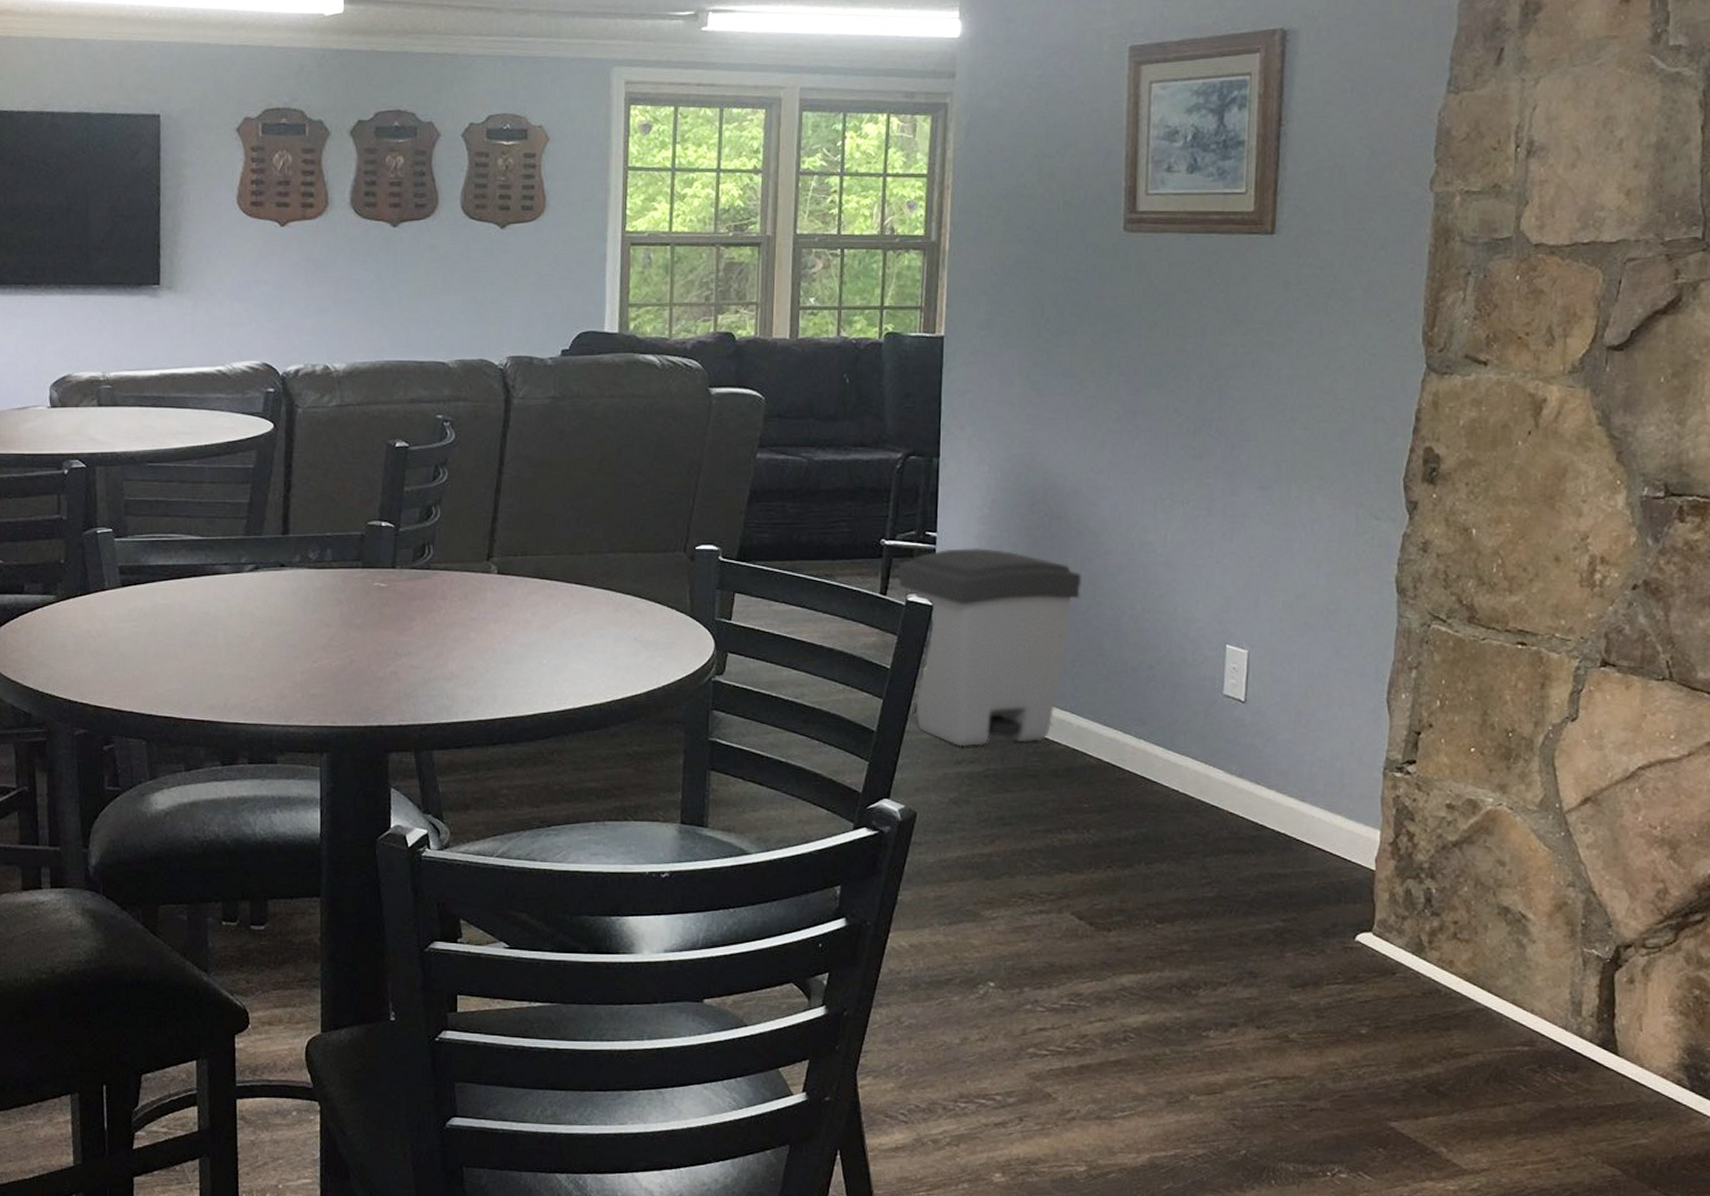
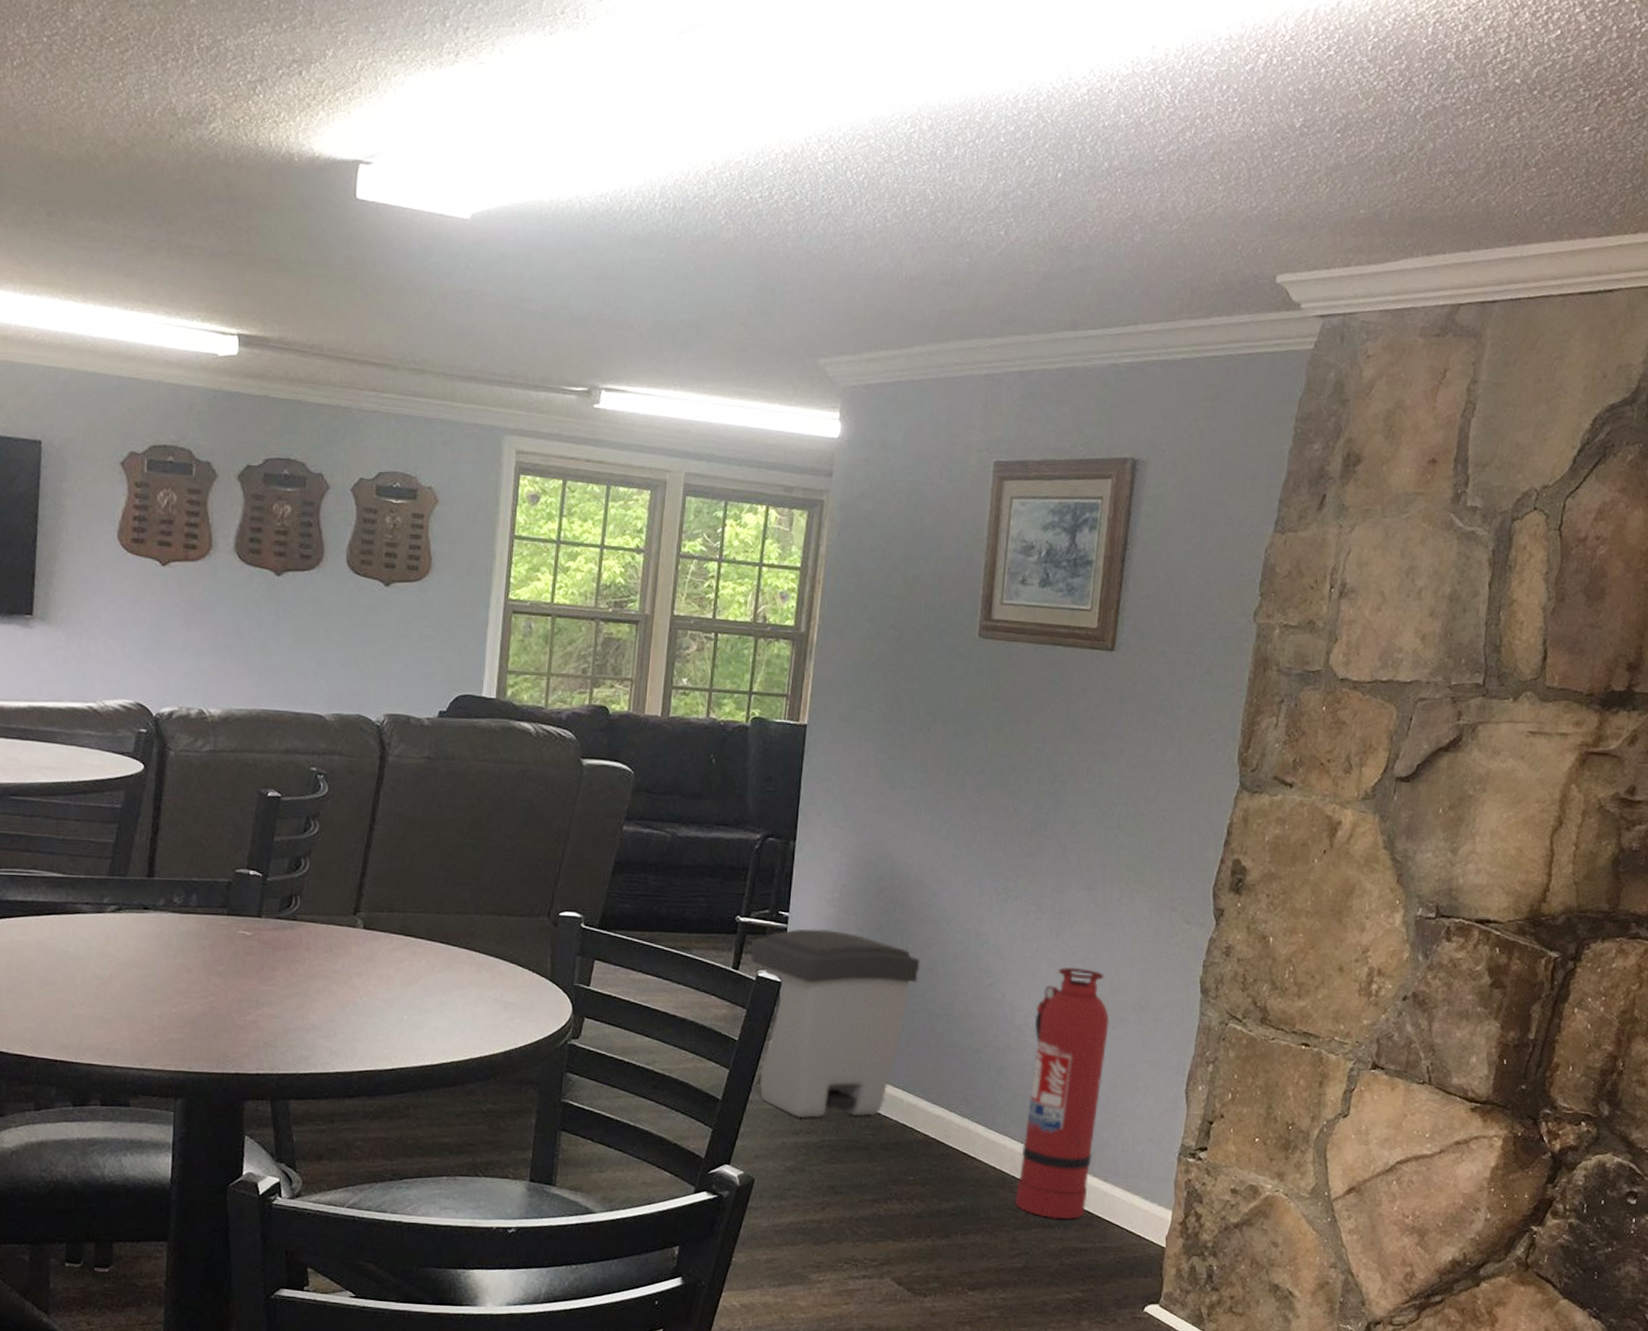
fire extinguisher: none [1202,573,1295,844] -> present [1015,967,1110,1219]

